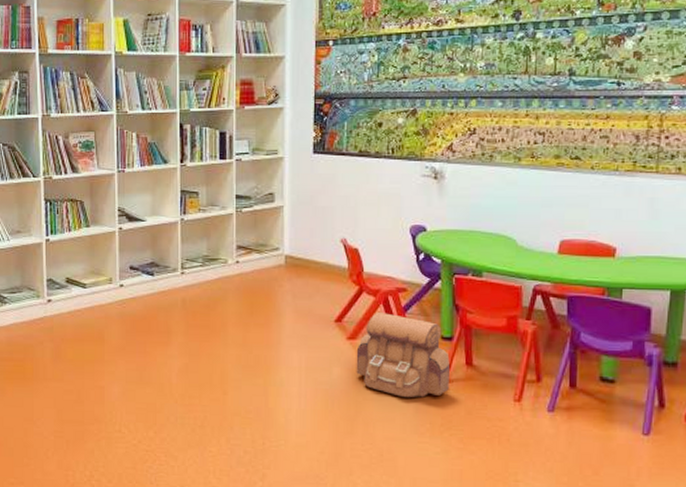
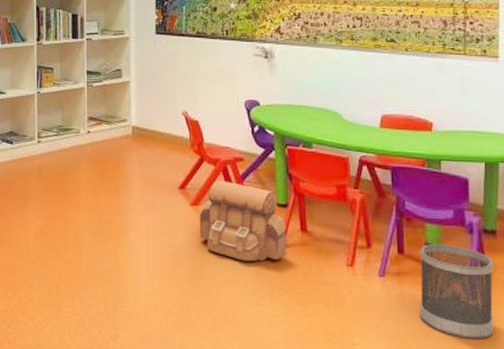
wastebasket: none [589,377,672,475] -> present [419,244,494,340]

